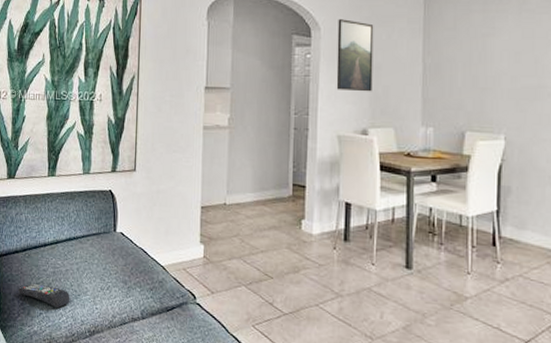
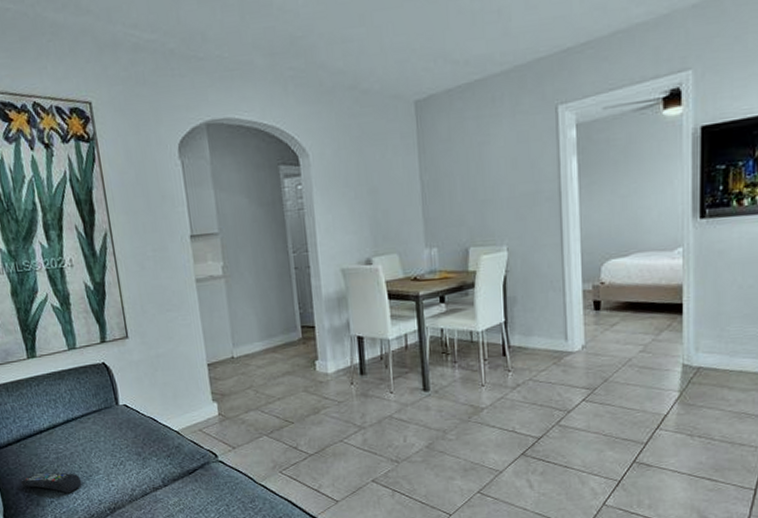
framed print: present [336,19,374,92] -> none [326,141,372,221]

